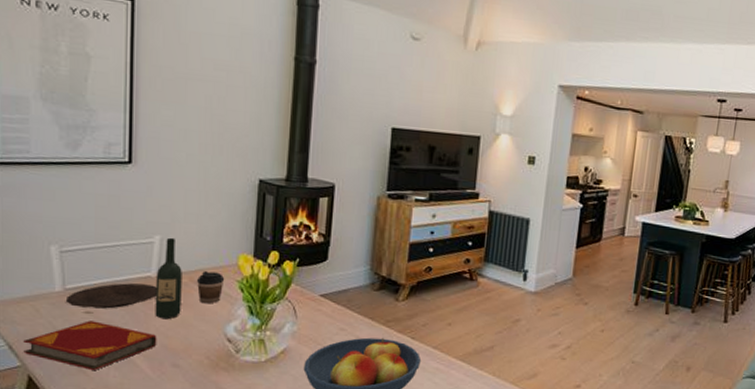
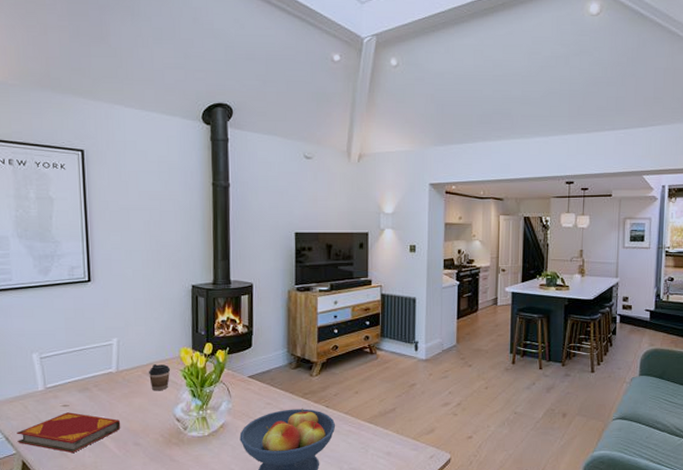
plate: present [67,283,157,309] -> none [48,379,118,402]
wine bottle: present [155,237,182,319] -> none [116,339,138,407]

